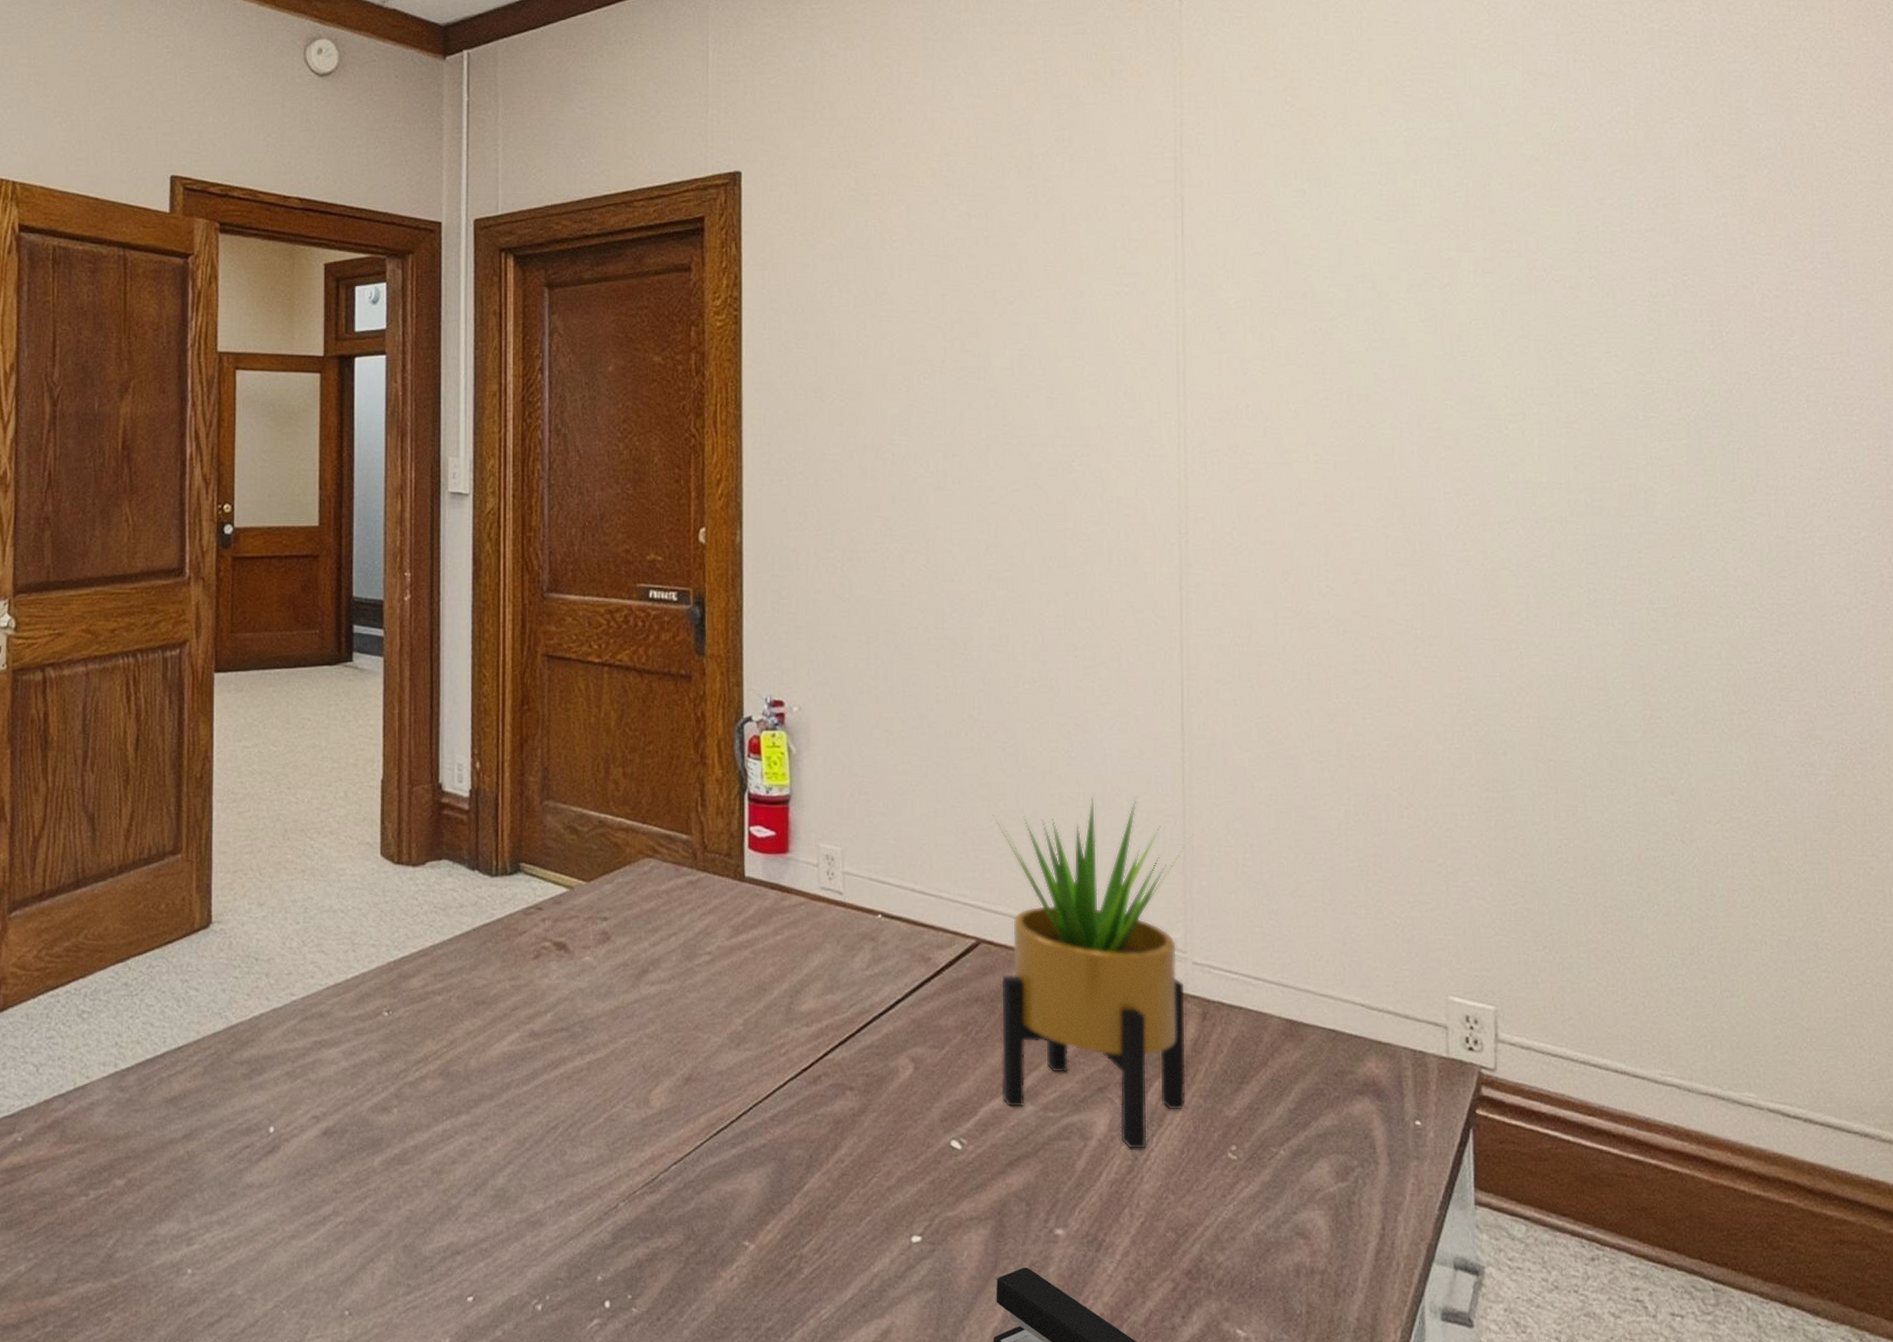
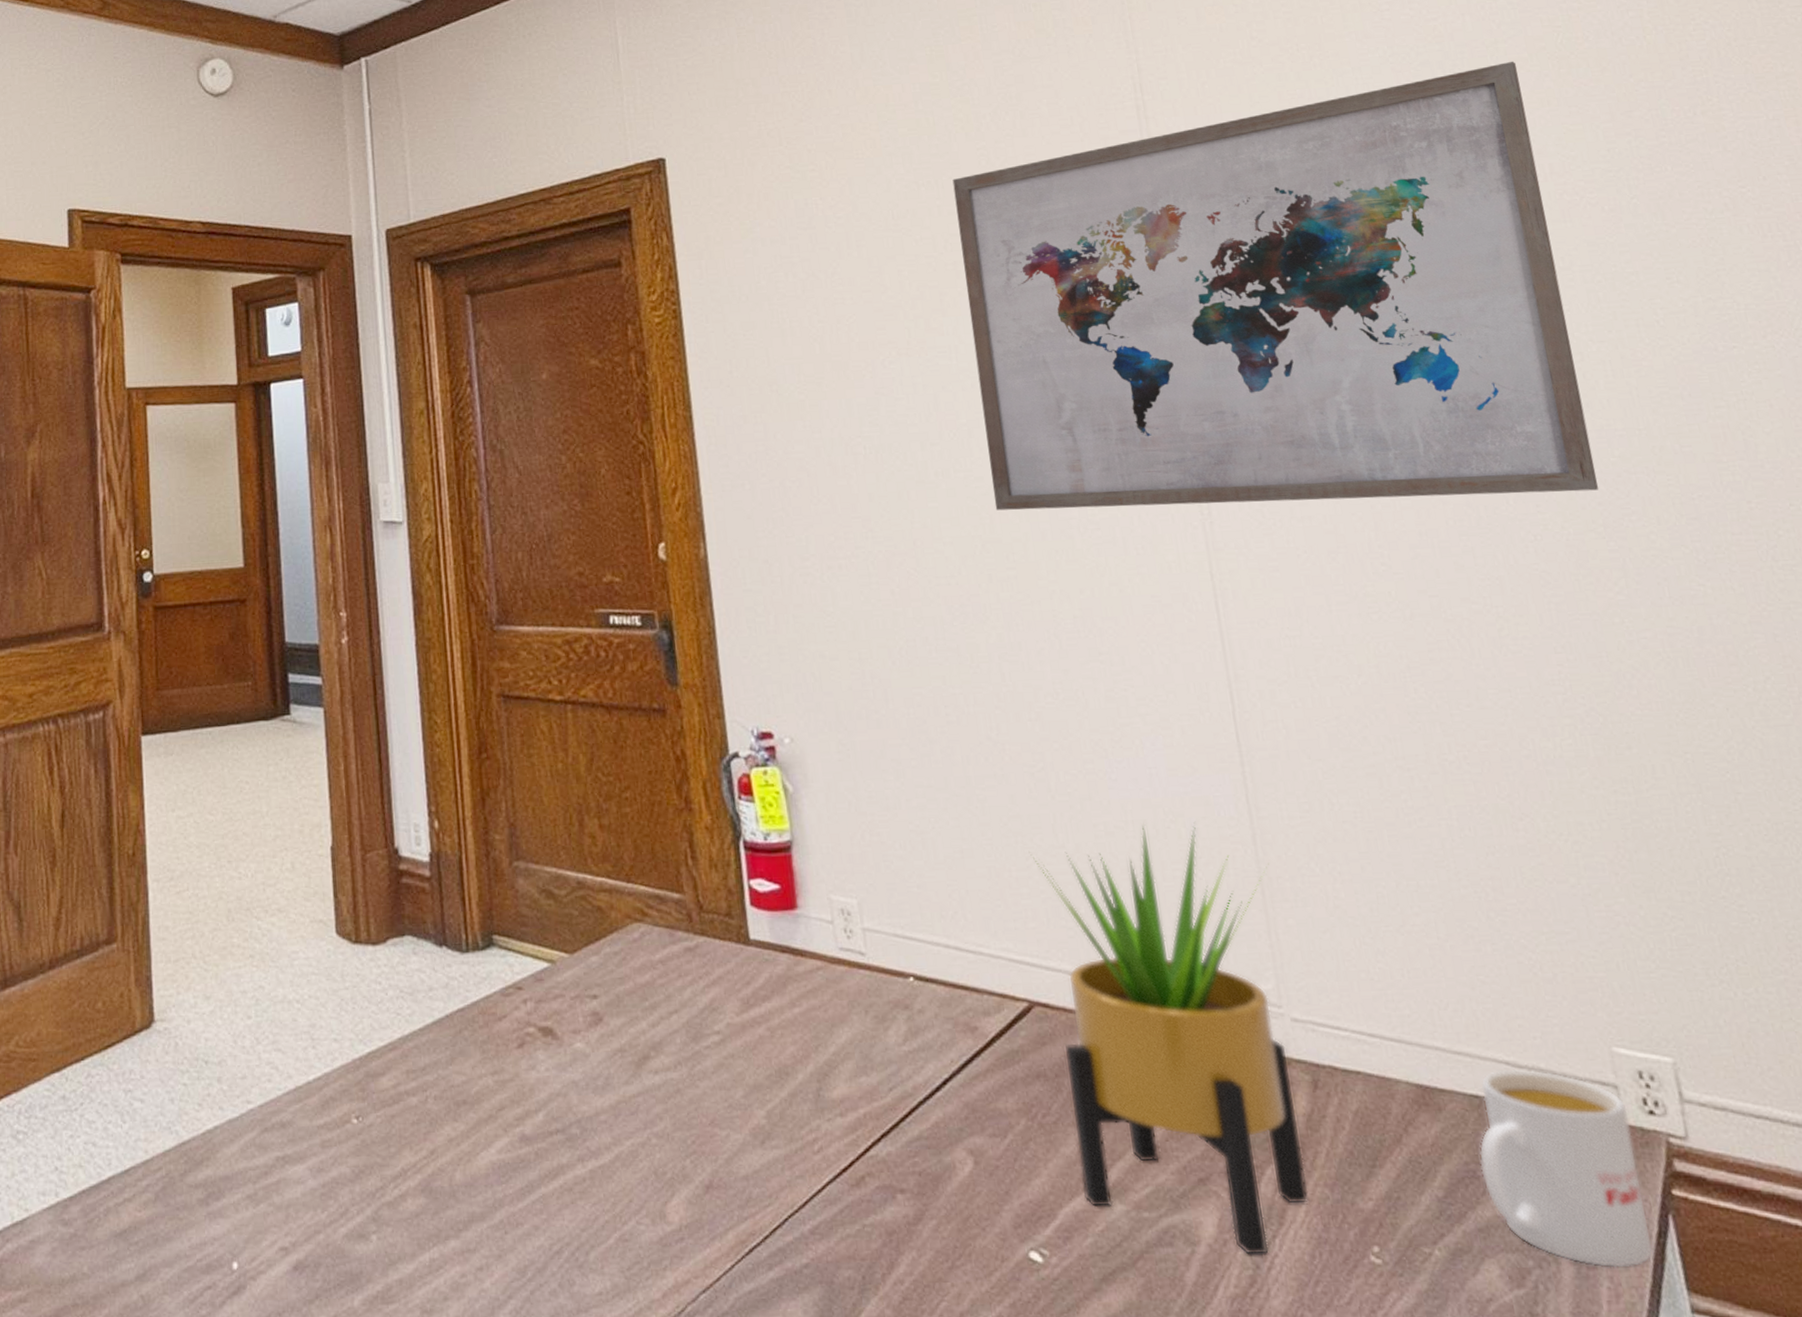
wall art: none [1001,143,1518,534] -> present [952,61,1599,511]
mug: none [1327,1010,1454,1169] -> present [1479,1069,1654,1268]

